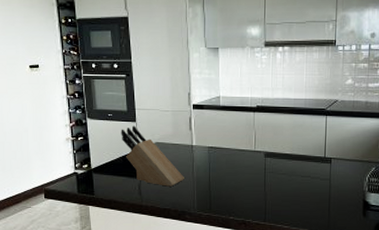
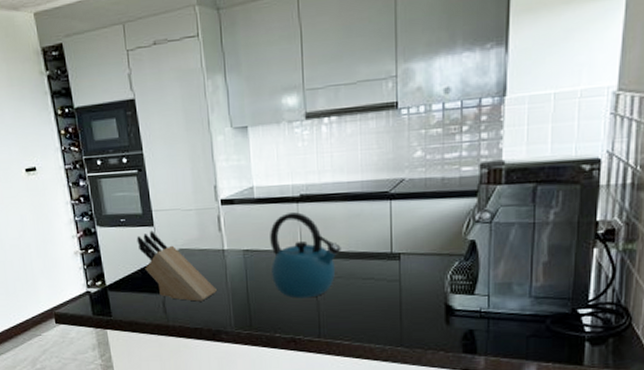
kettle: none [230,120,286,189] -> present [270,212,341,299]

